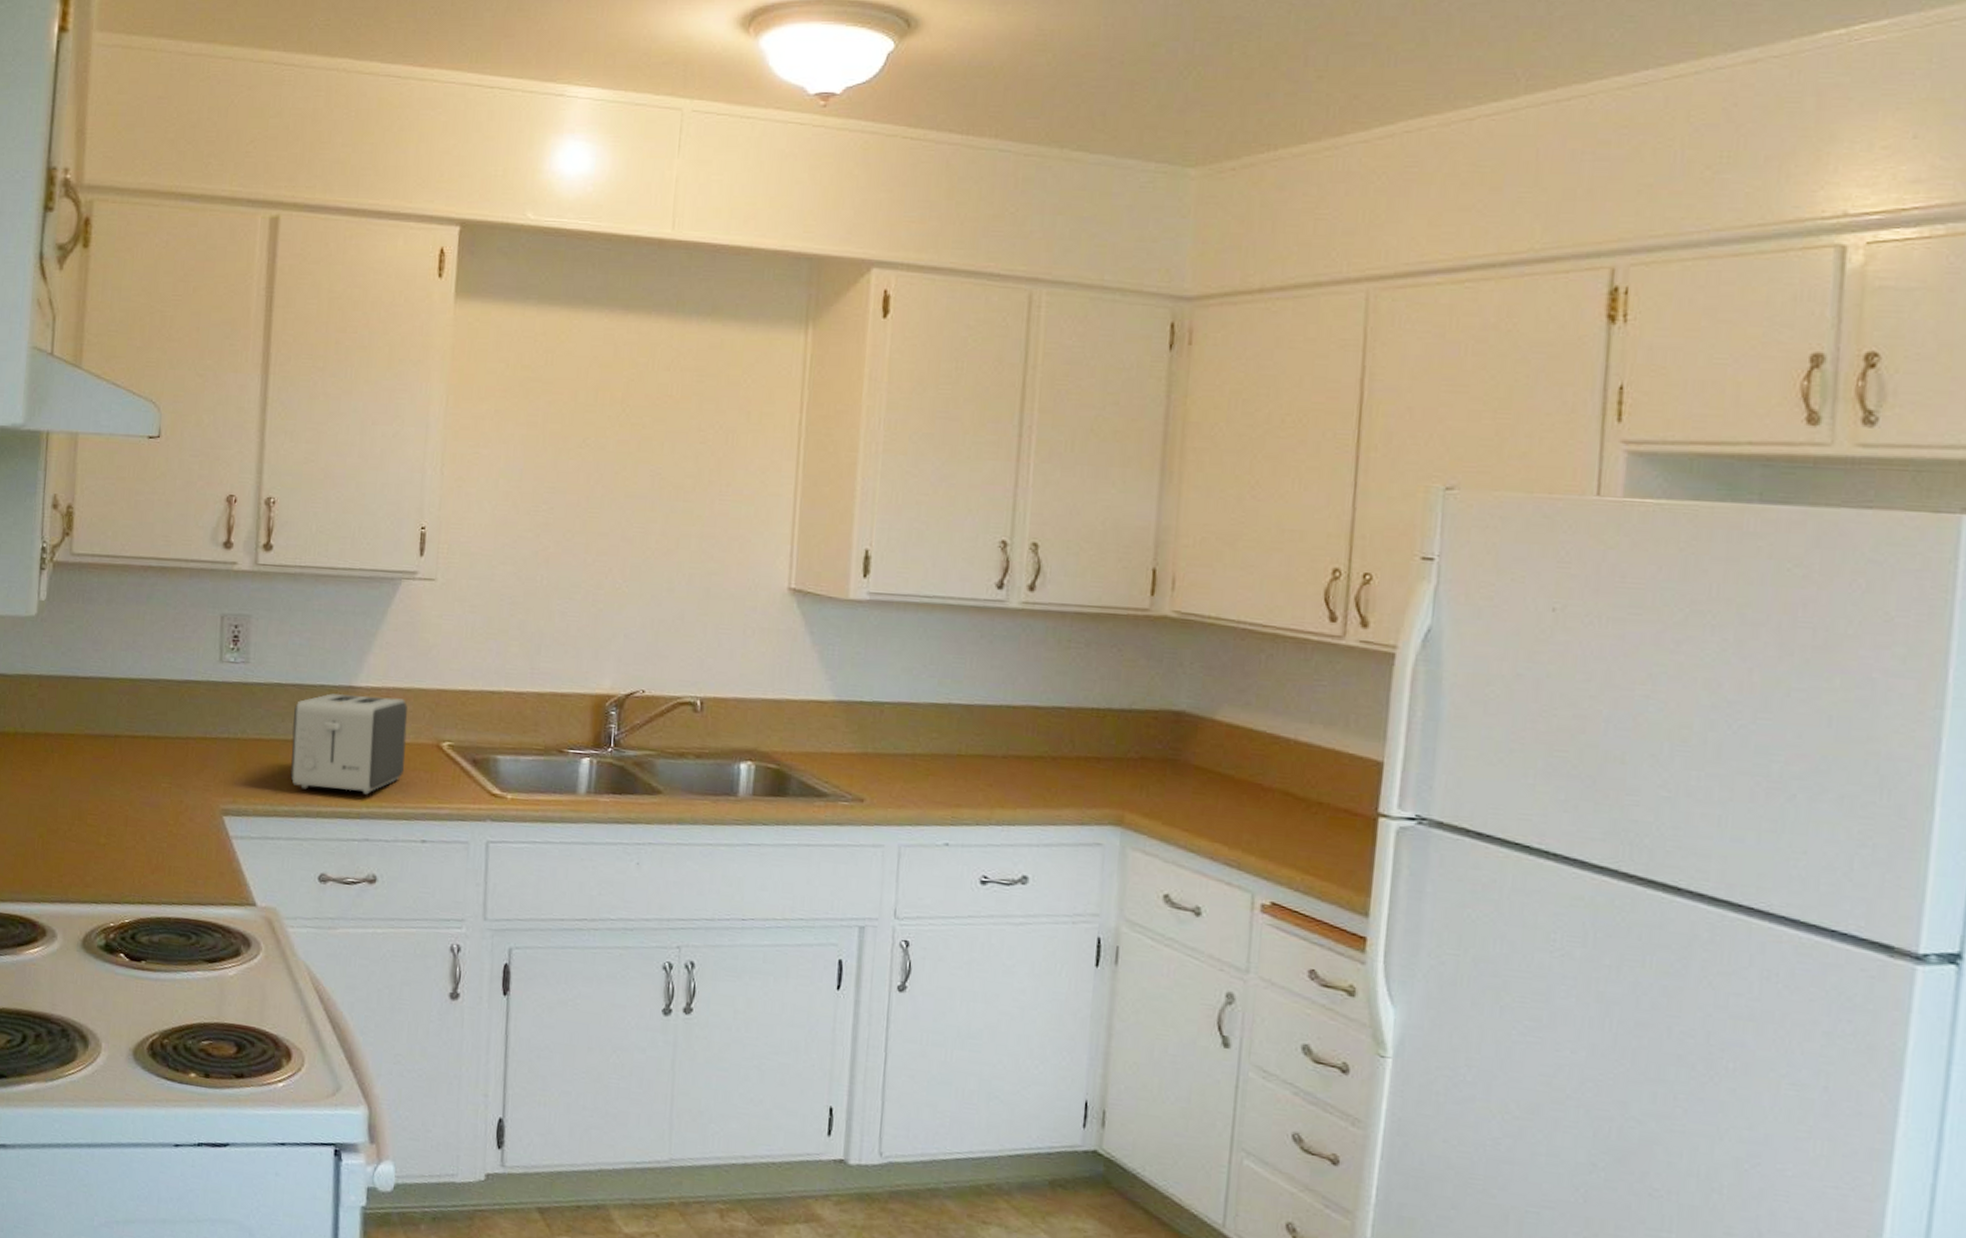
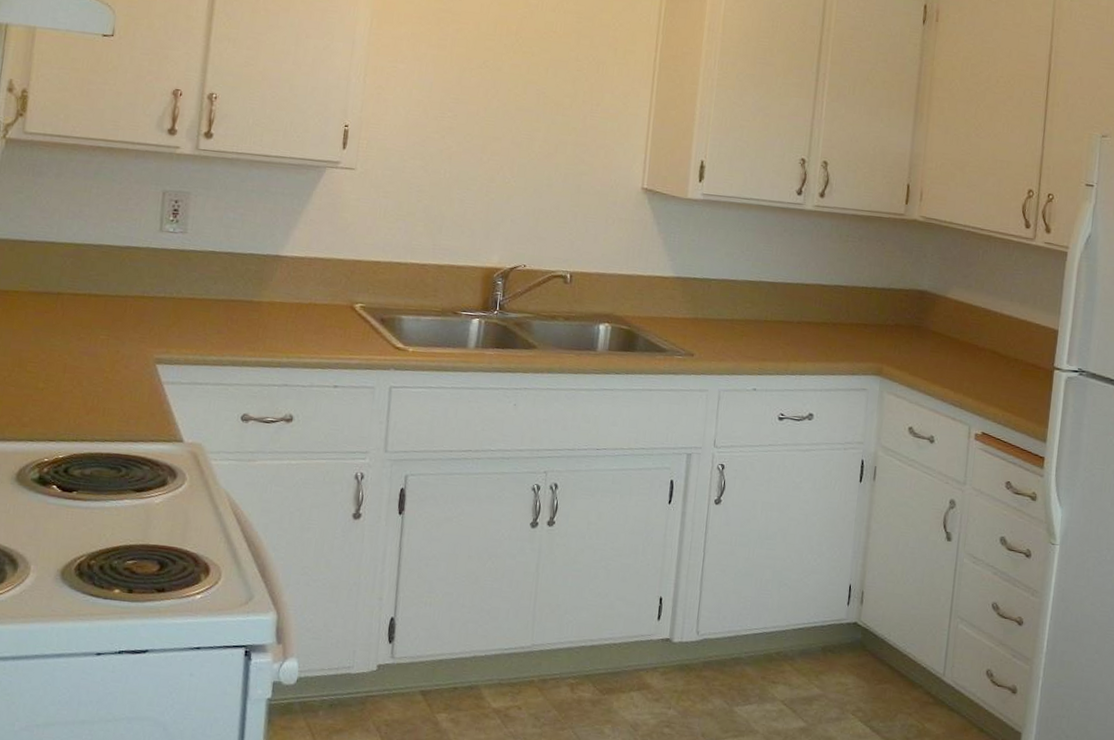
toaster: present [289,693,408,795] -> none [219,261,327,347]

